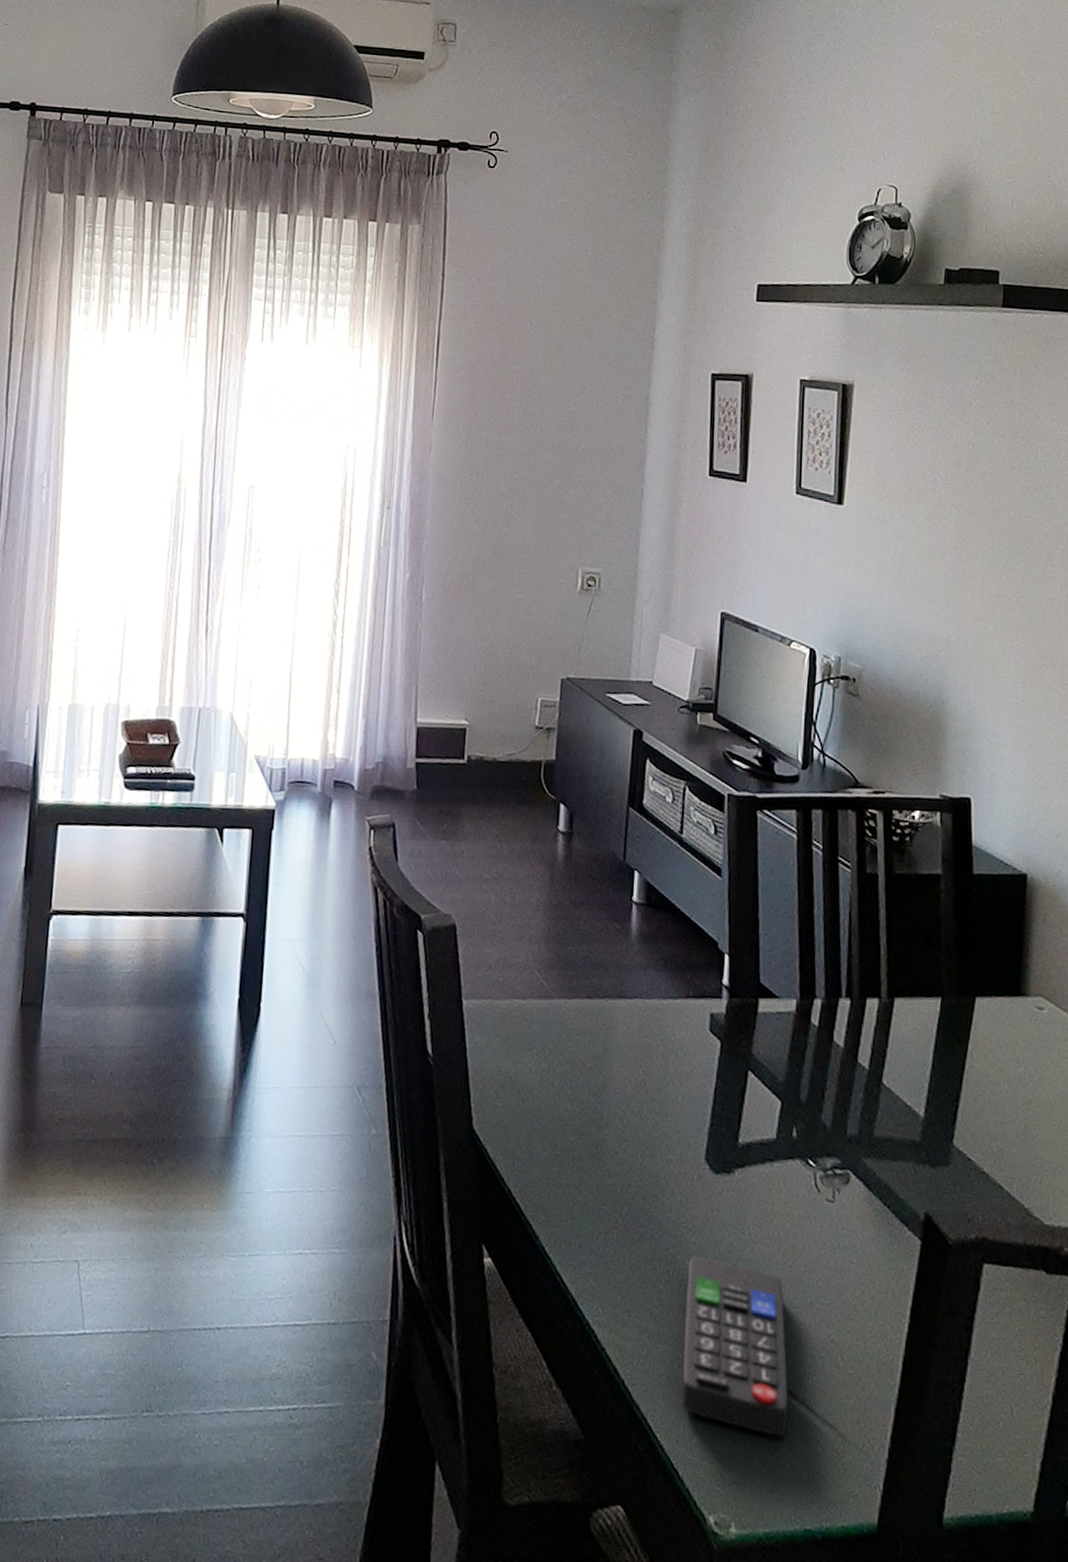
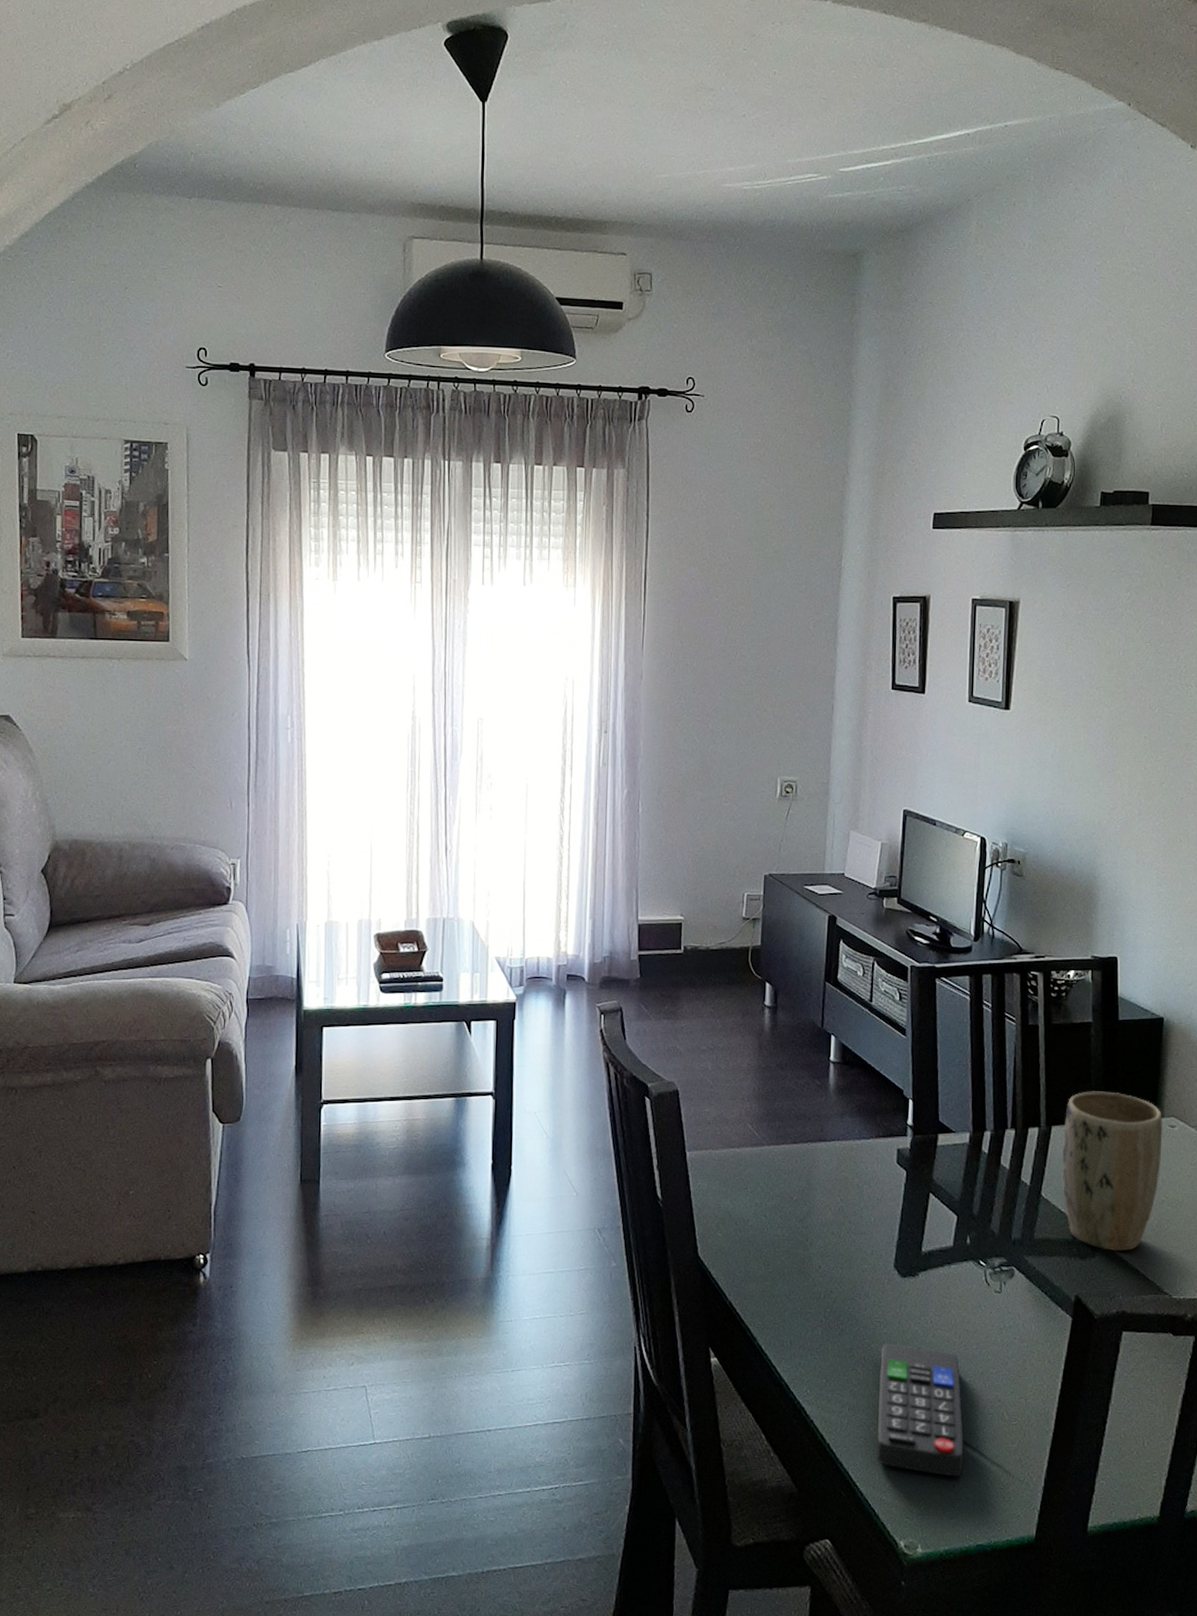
plant pot: none [906,958,1029,1162] -> present [1061,1091,1163,1252]

